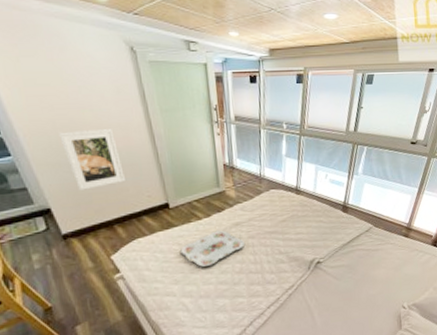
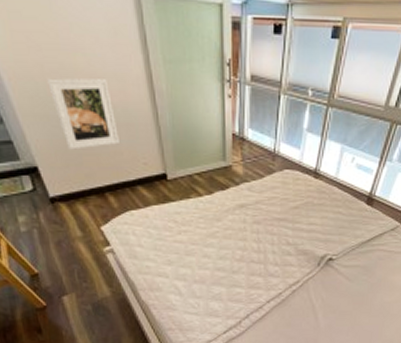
serving tray: present [180,230,245,267] -> none [176,211,248,249]

